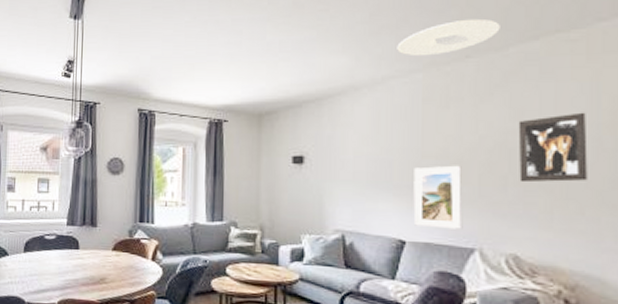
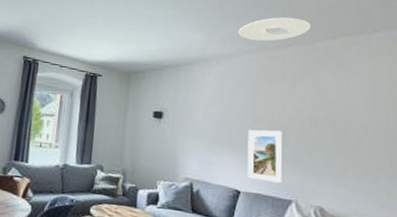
wall art: present [518,112,588,183] -> none [323,97,370,150]

